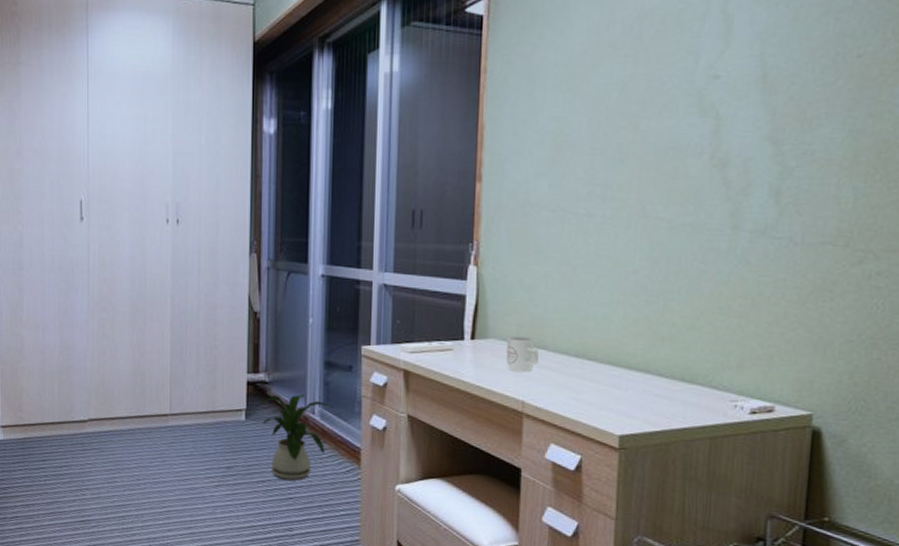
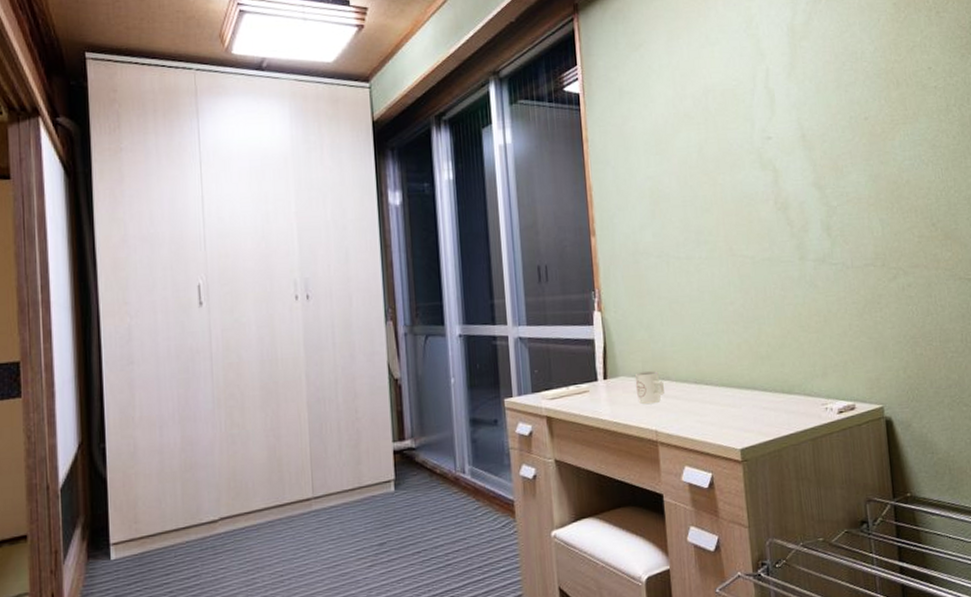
house plant: present [256,394,334,481] -> none [405,455,484,547]

